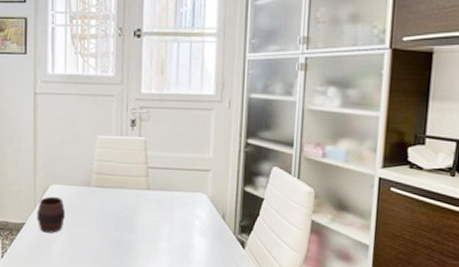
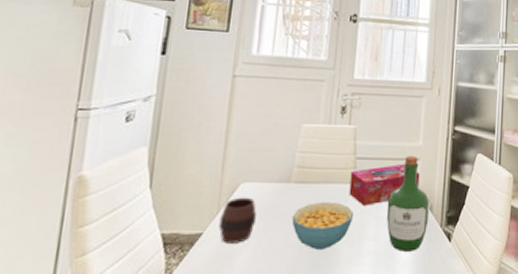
cereal bowl: none [94,204,149,244] -> present [291,201,354,249]
tissue box: none [143,174,211,211] -> present [349,163,420,206]
wine bottle: none [179,167,223,254] -> present [386,156,430,252]

